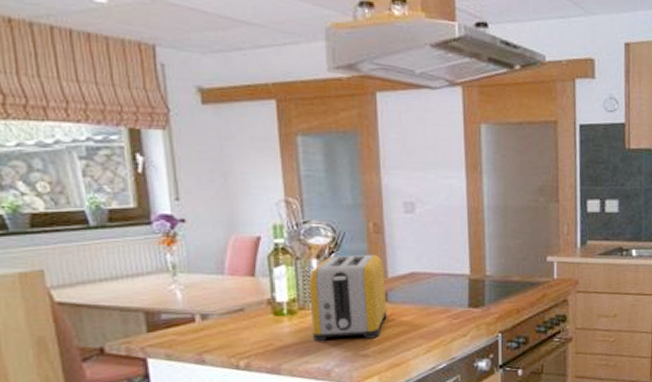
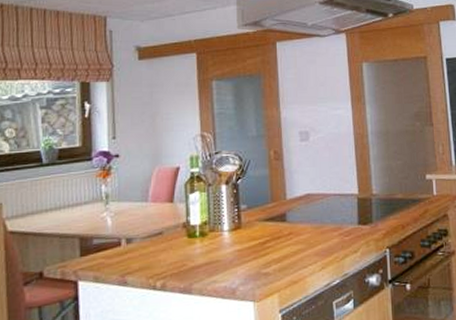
toaster: present [309,254,387,342] -> none [219,178,286,262]

